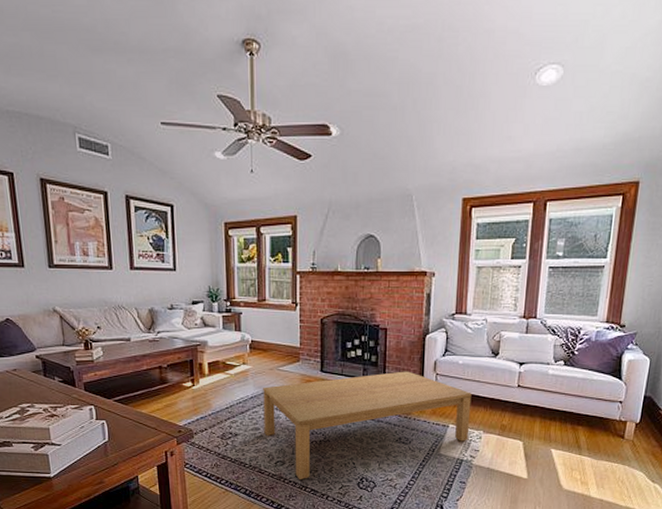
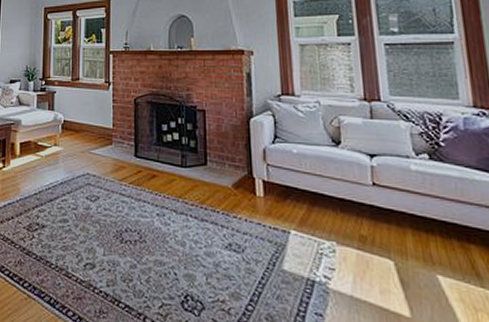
coffee table: present [263,371,472,479] -> none [73,159,318,290]

